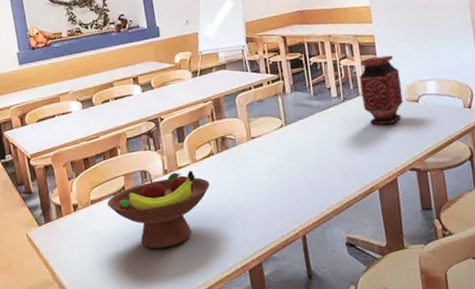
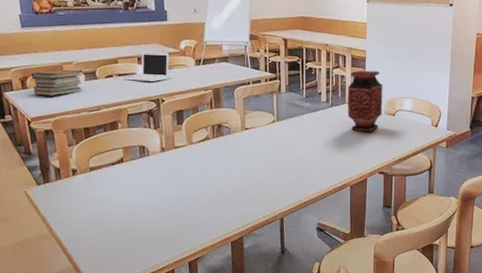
book stack: none [29,99,80,131] -> present [31,69,83,96]
fruit bowl: present [107,170,210,249] -> none [106,151,203,217]
laptop: none [121,68,166,103] -> present [125,51,169,82]

